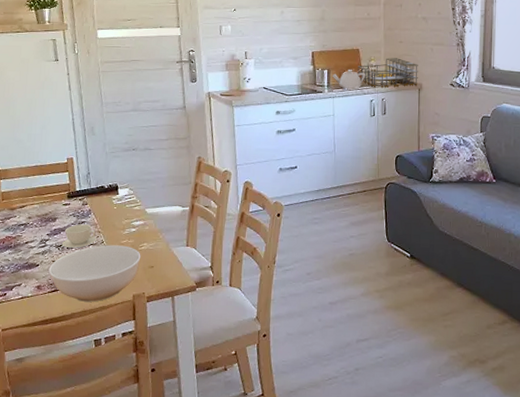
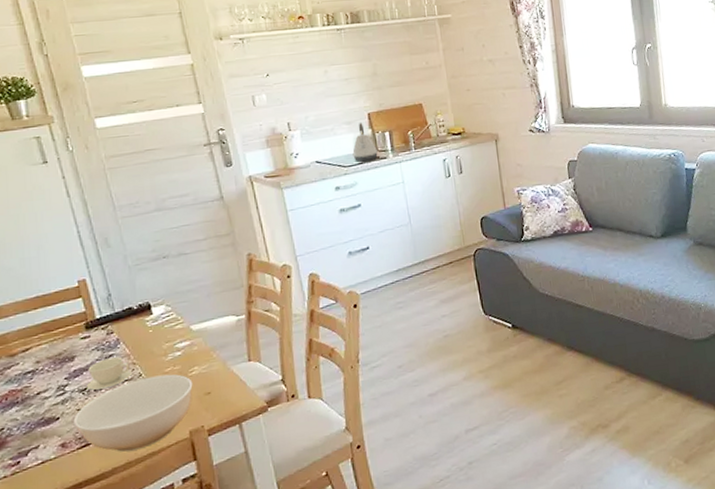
kettle: none [294,58,316,93] -> present [352,122,378,162]
teapot: present [332,70,366,90] -> none [395,128,434,152]
dish rack: present [357,58,418,89] -> none [423,108,494,146]

